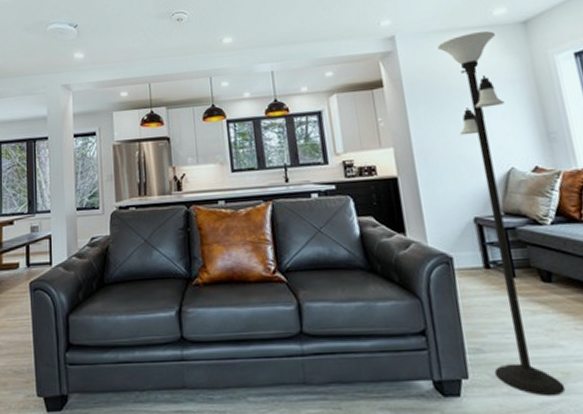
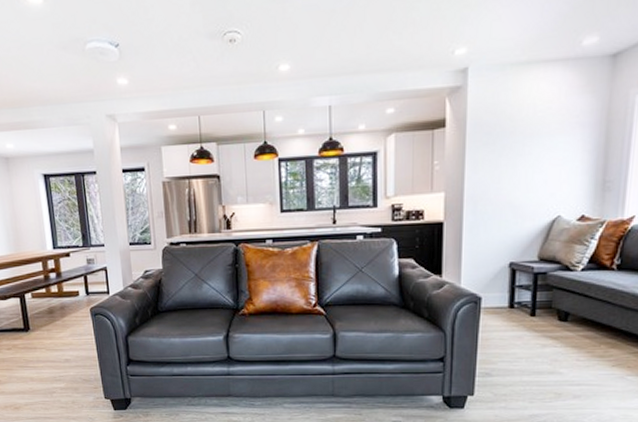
floor lamp: present [437,31,566,397] -> none [497,65,580,411]

